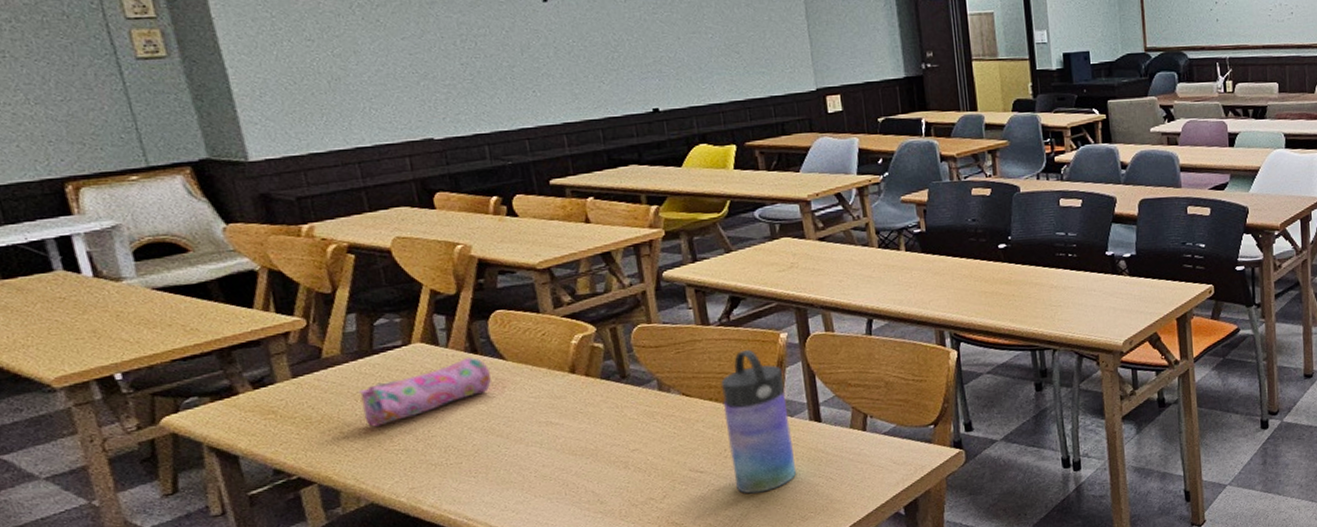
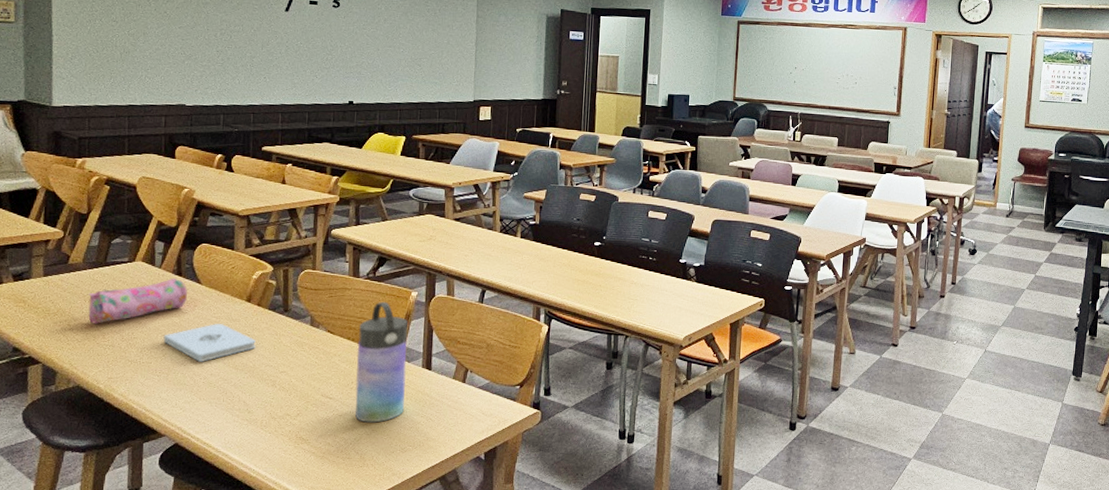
notepad: none [470,404,593,453] -> present [163,324,256,362]

